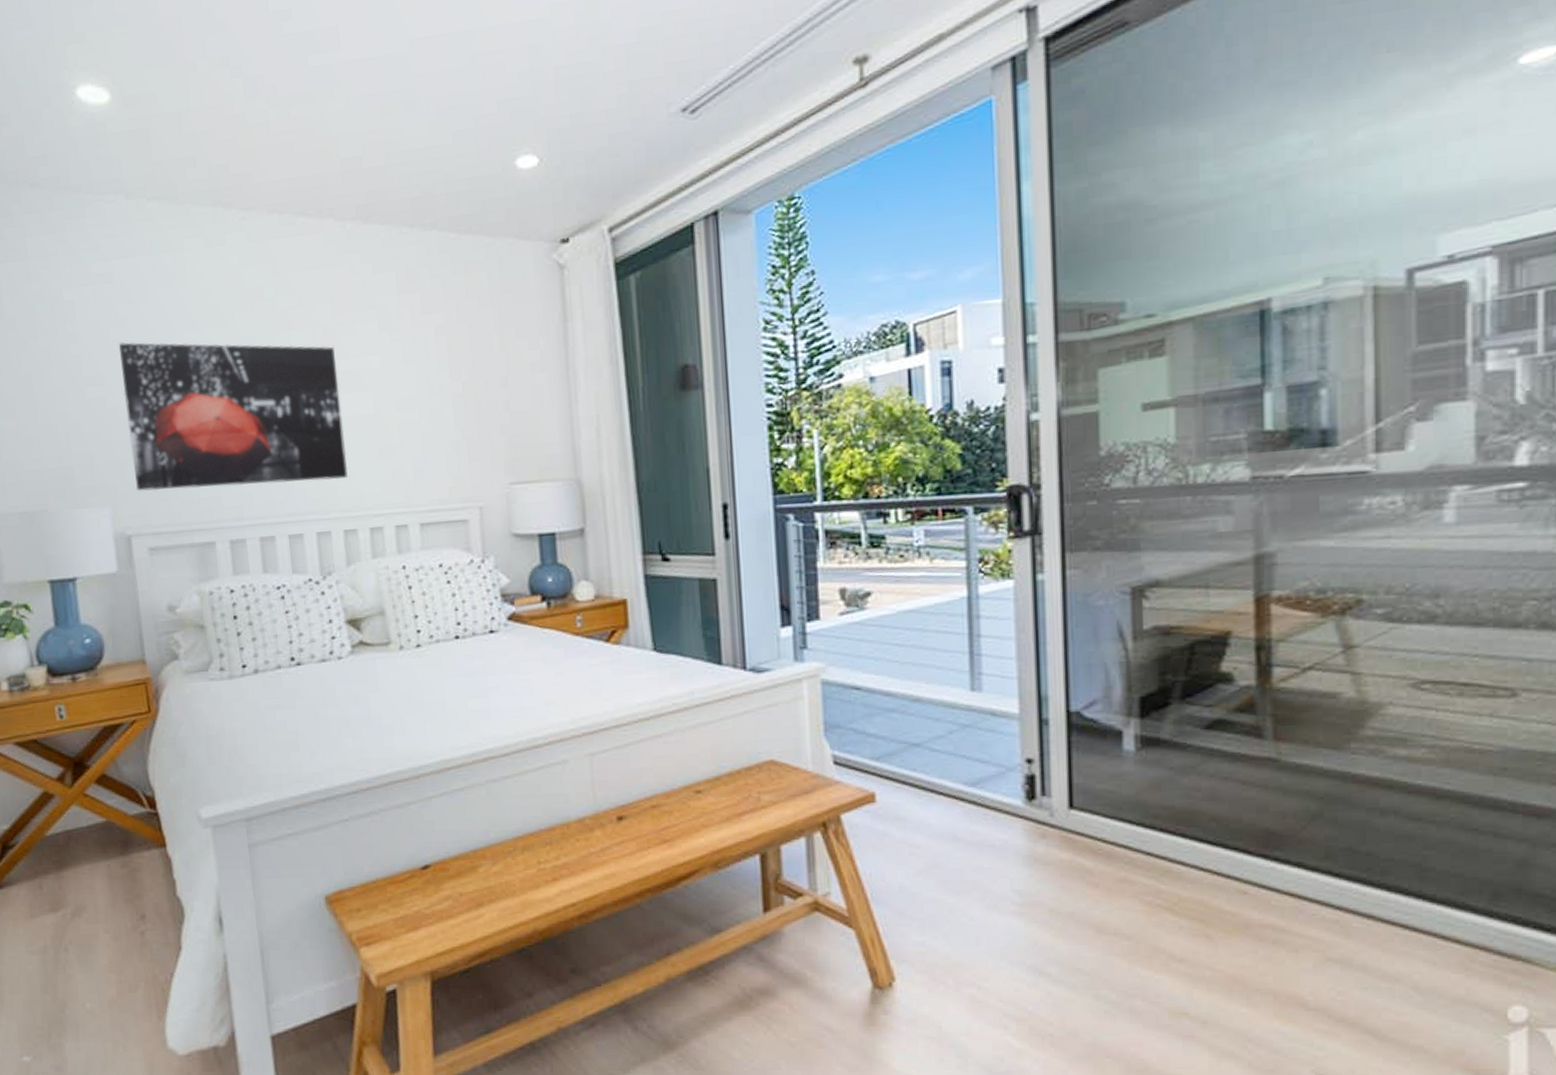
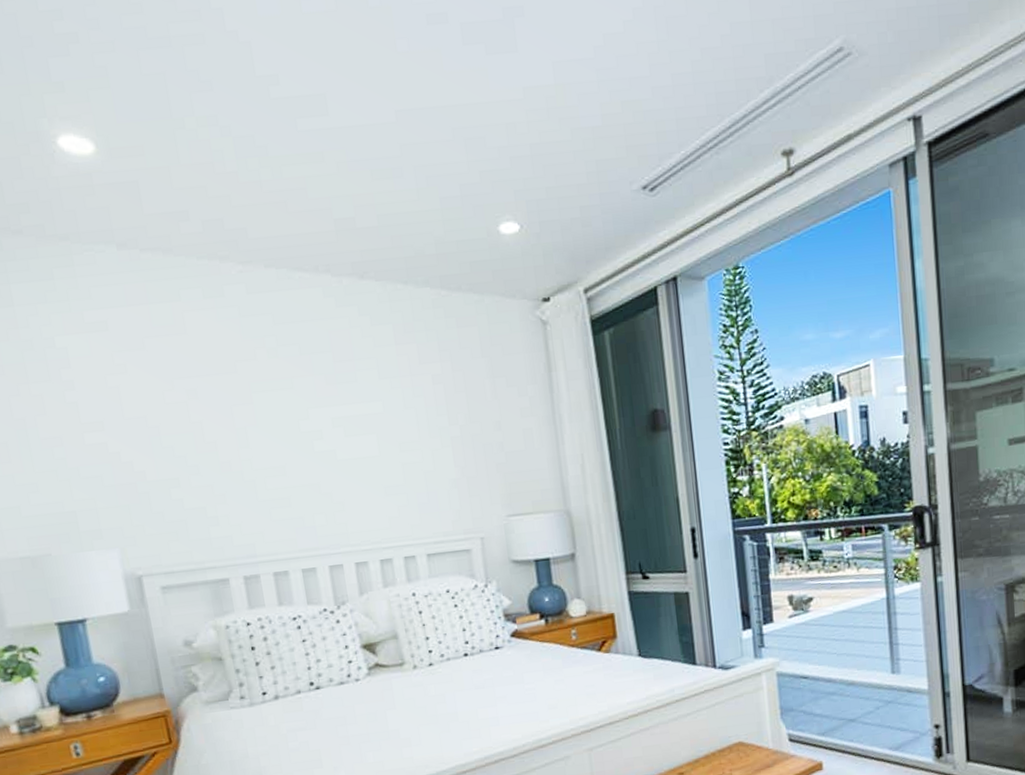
wall art: present [119,342,348,491] -> none [118,389,356,533]

